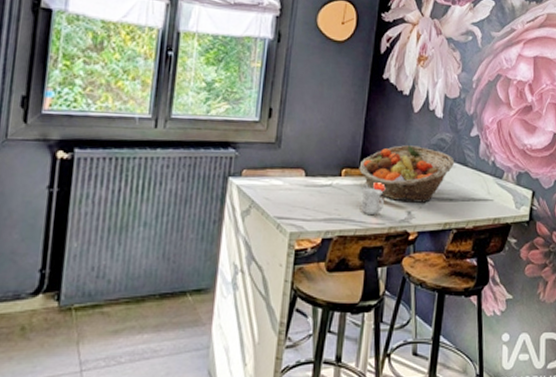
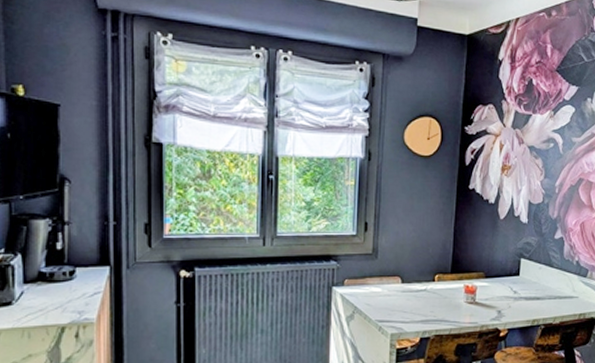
fruit basket: present [359,145,455,203] -> none [451,250,541,302]
mug: present [361,188,385,216] -> none [454,291,476,316]

